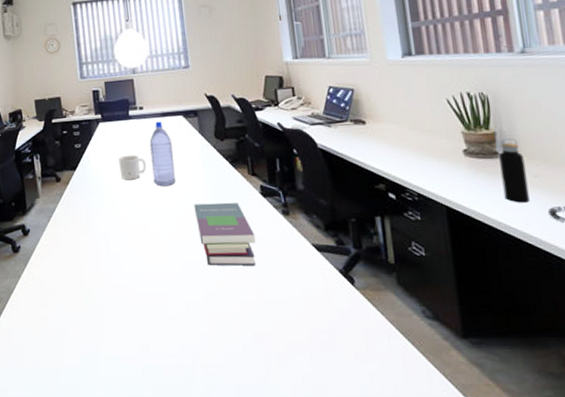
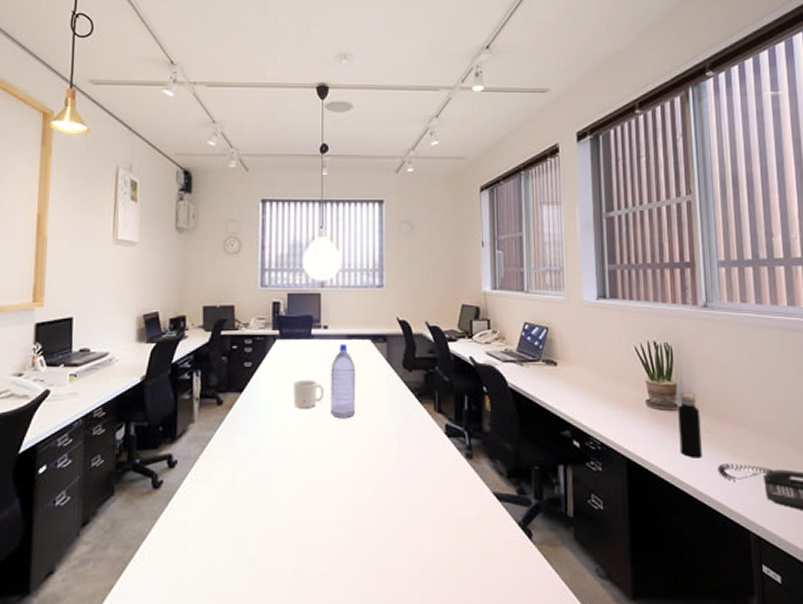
books: present [193,202,256,266] -> none [372,441,435,514]

